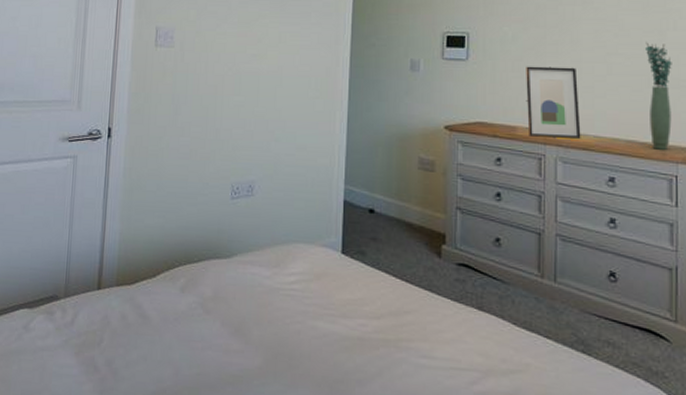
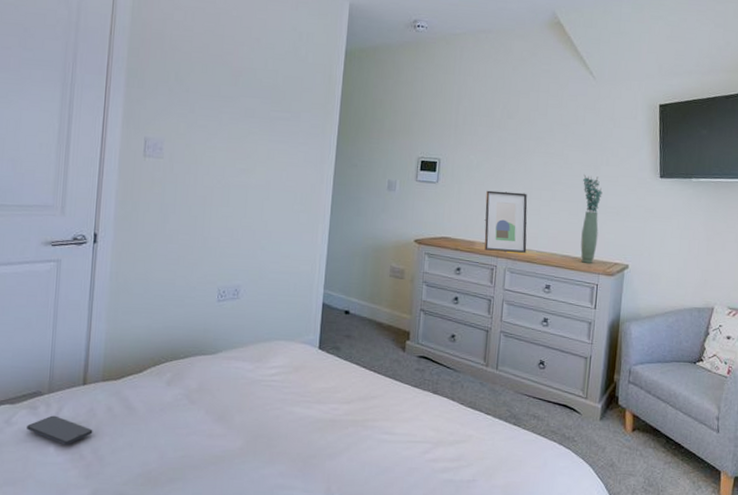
smartphone: none [43,322,107,356] -> present [26,415,93,445]

